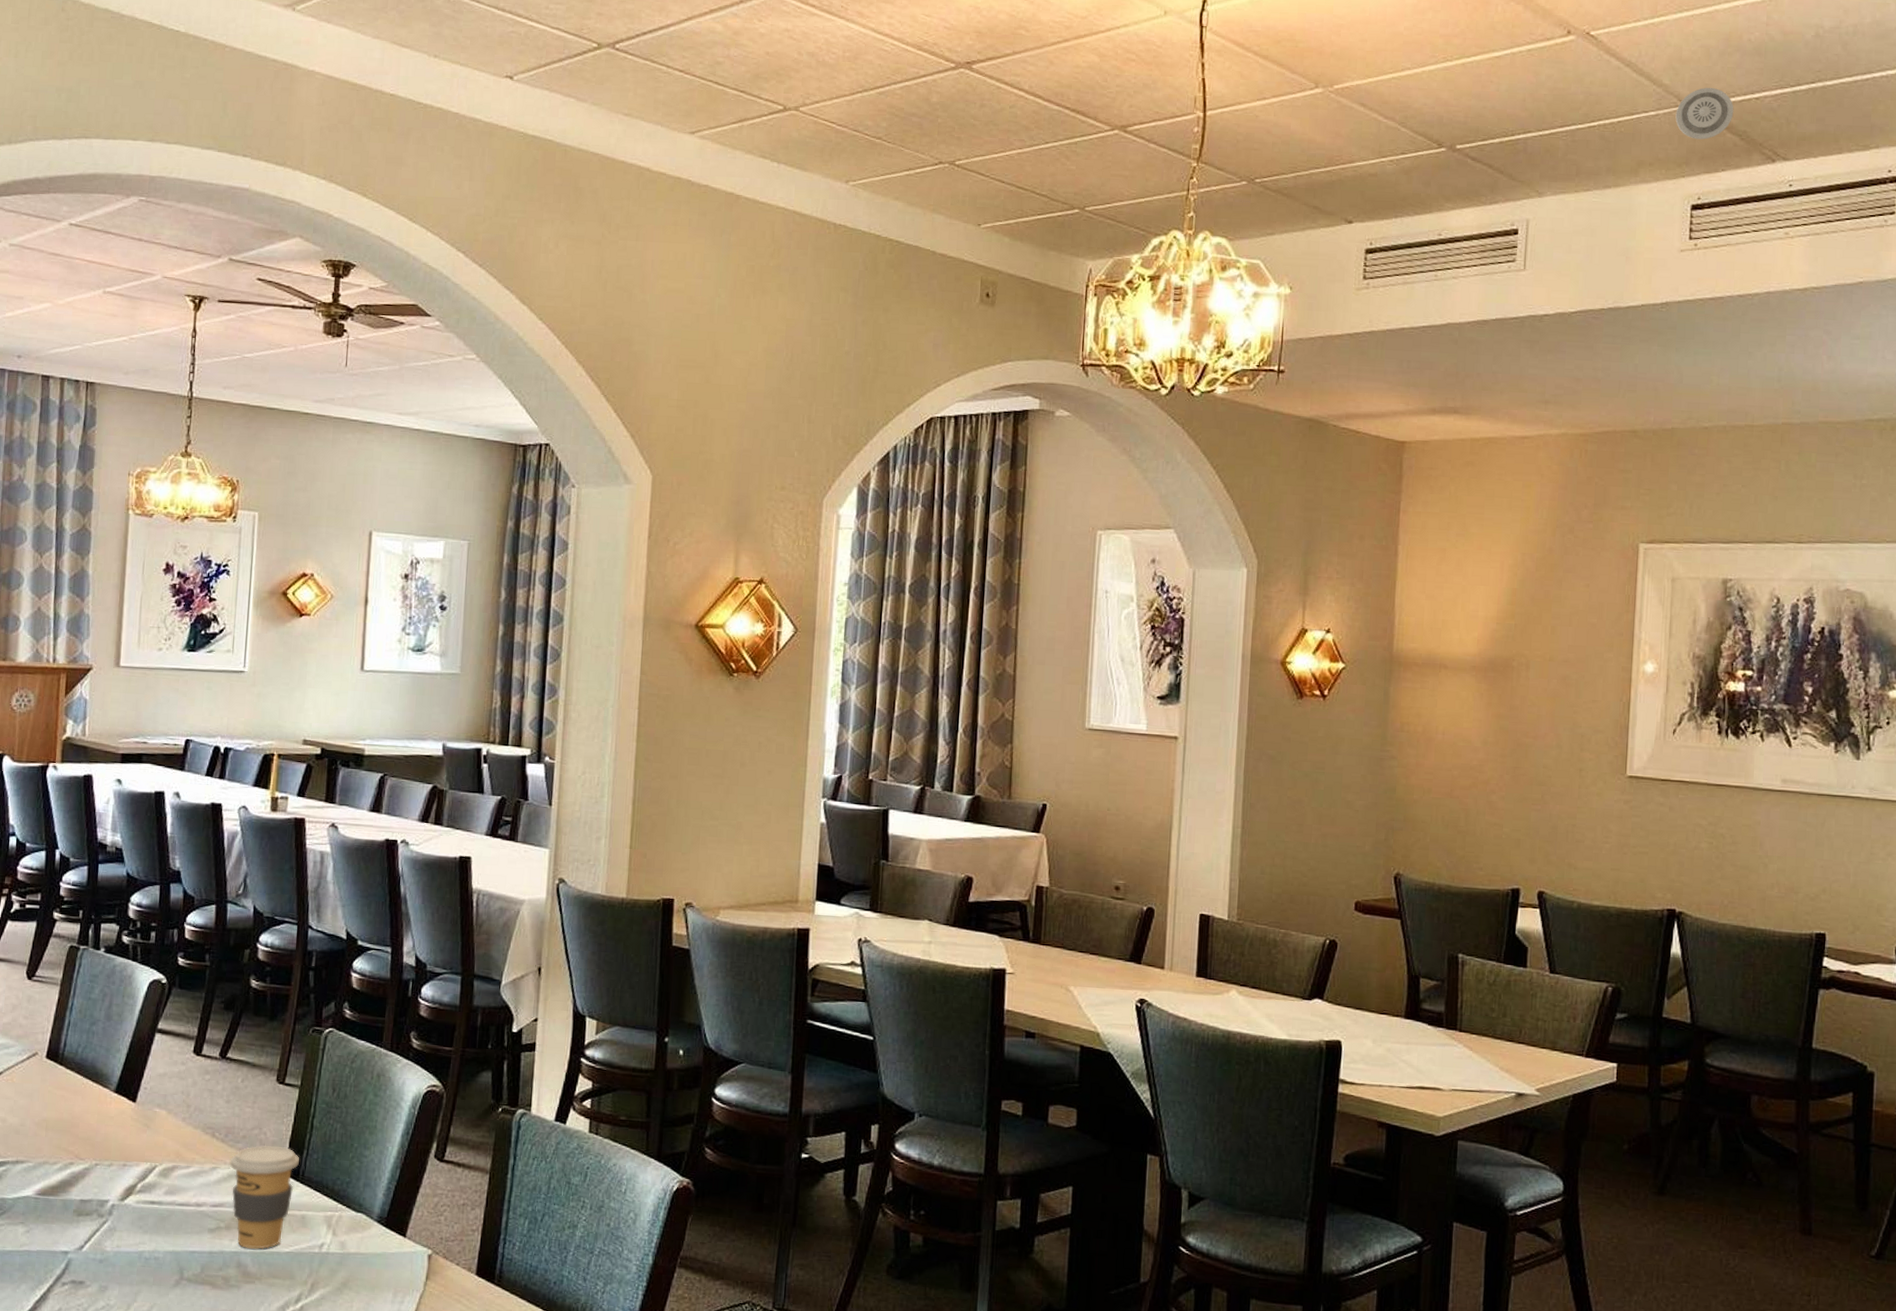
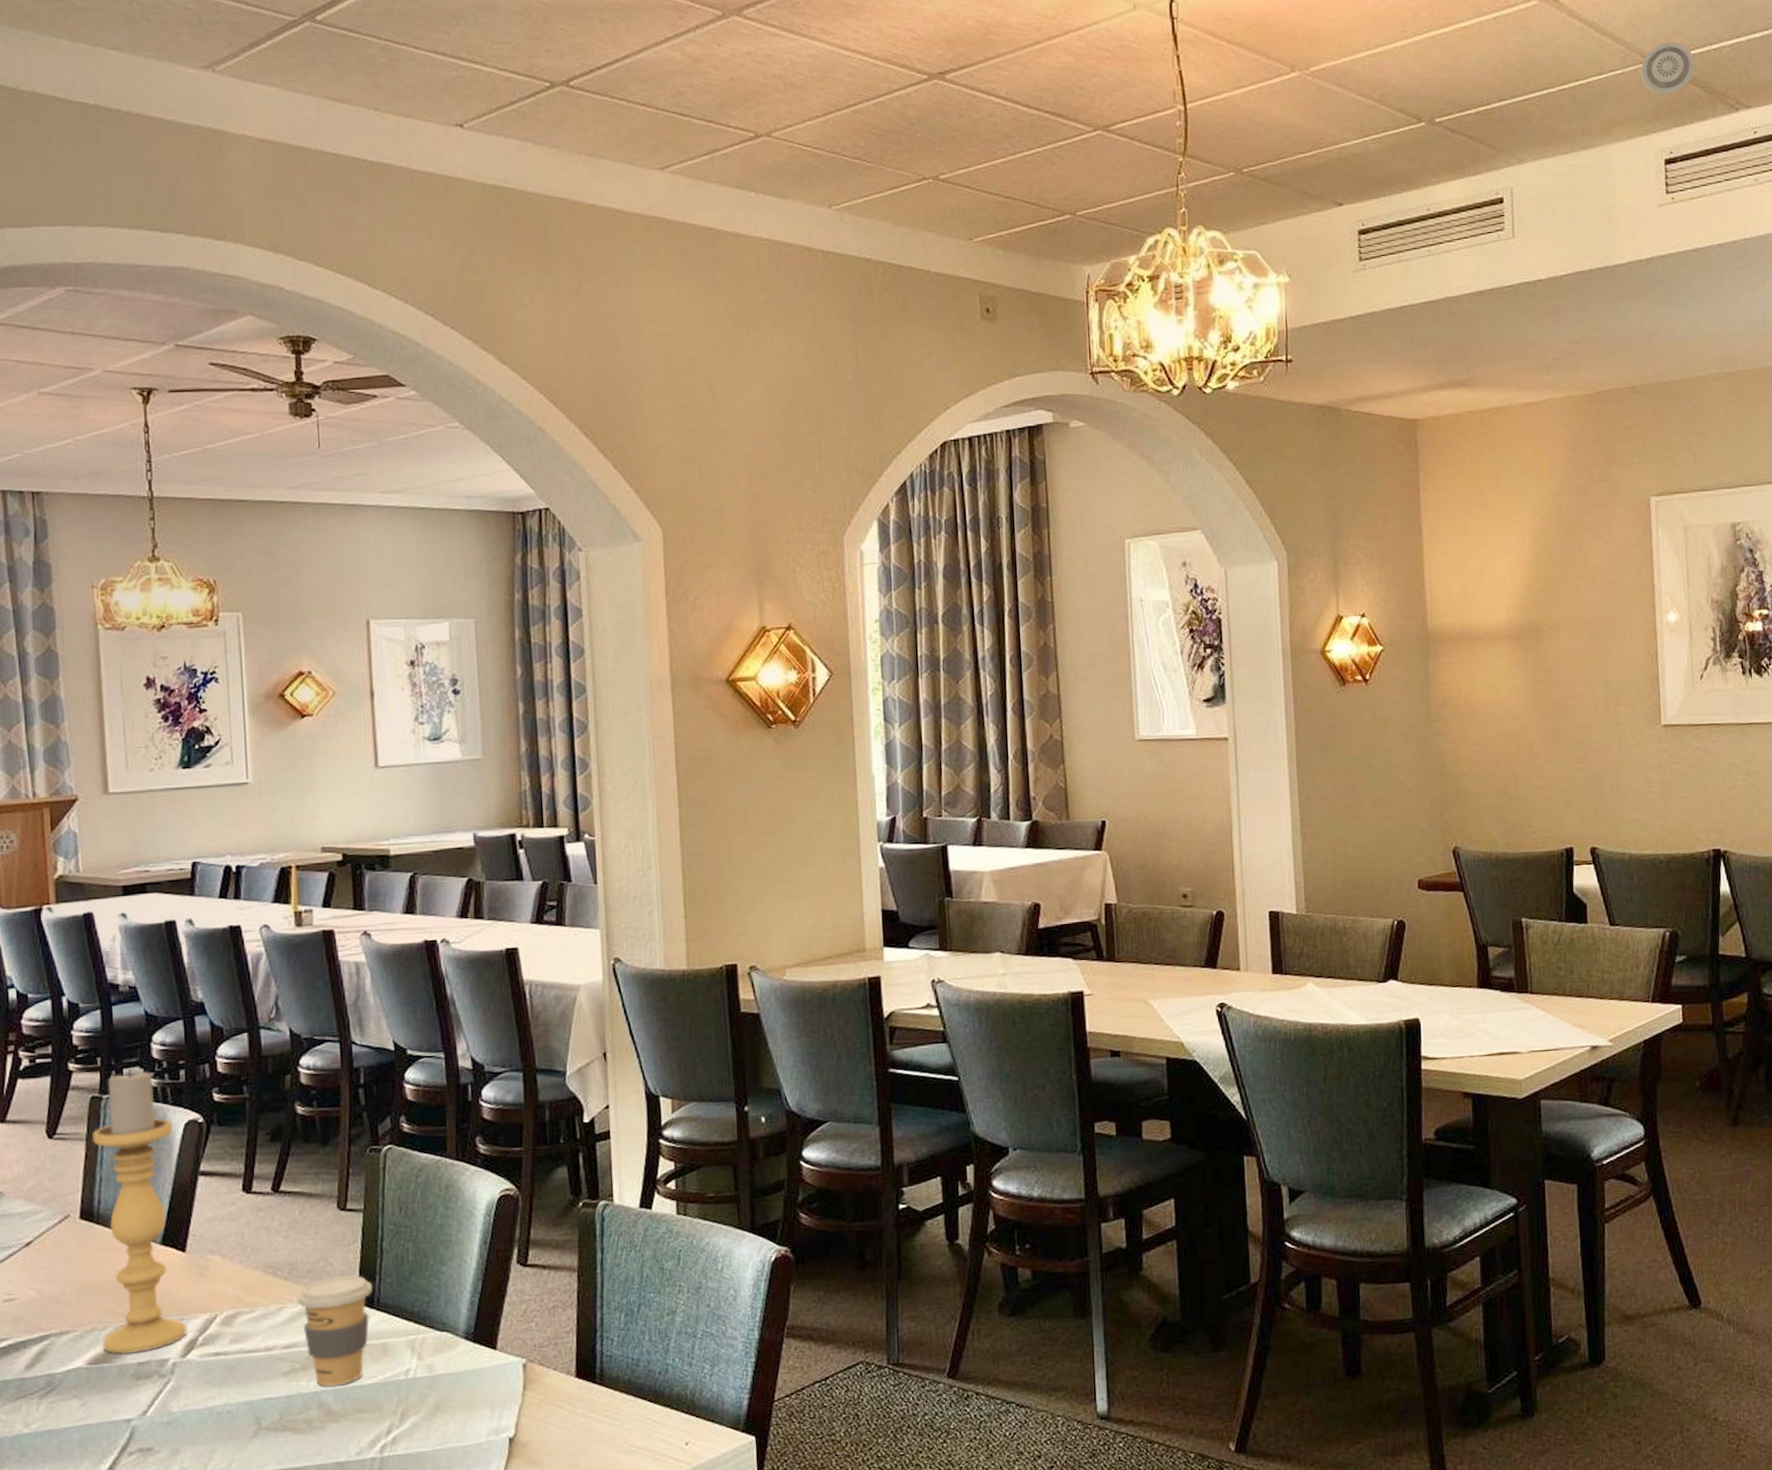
candle holder: none [51,924,139,1191] -> present [92,1068,188,1354]

